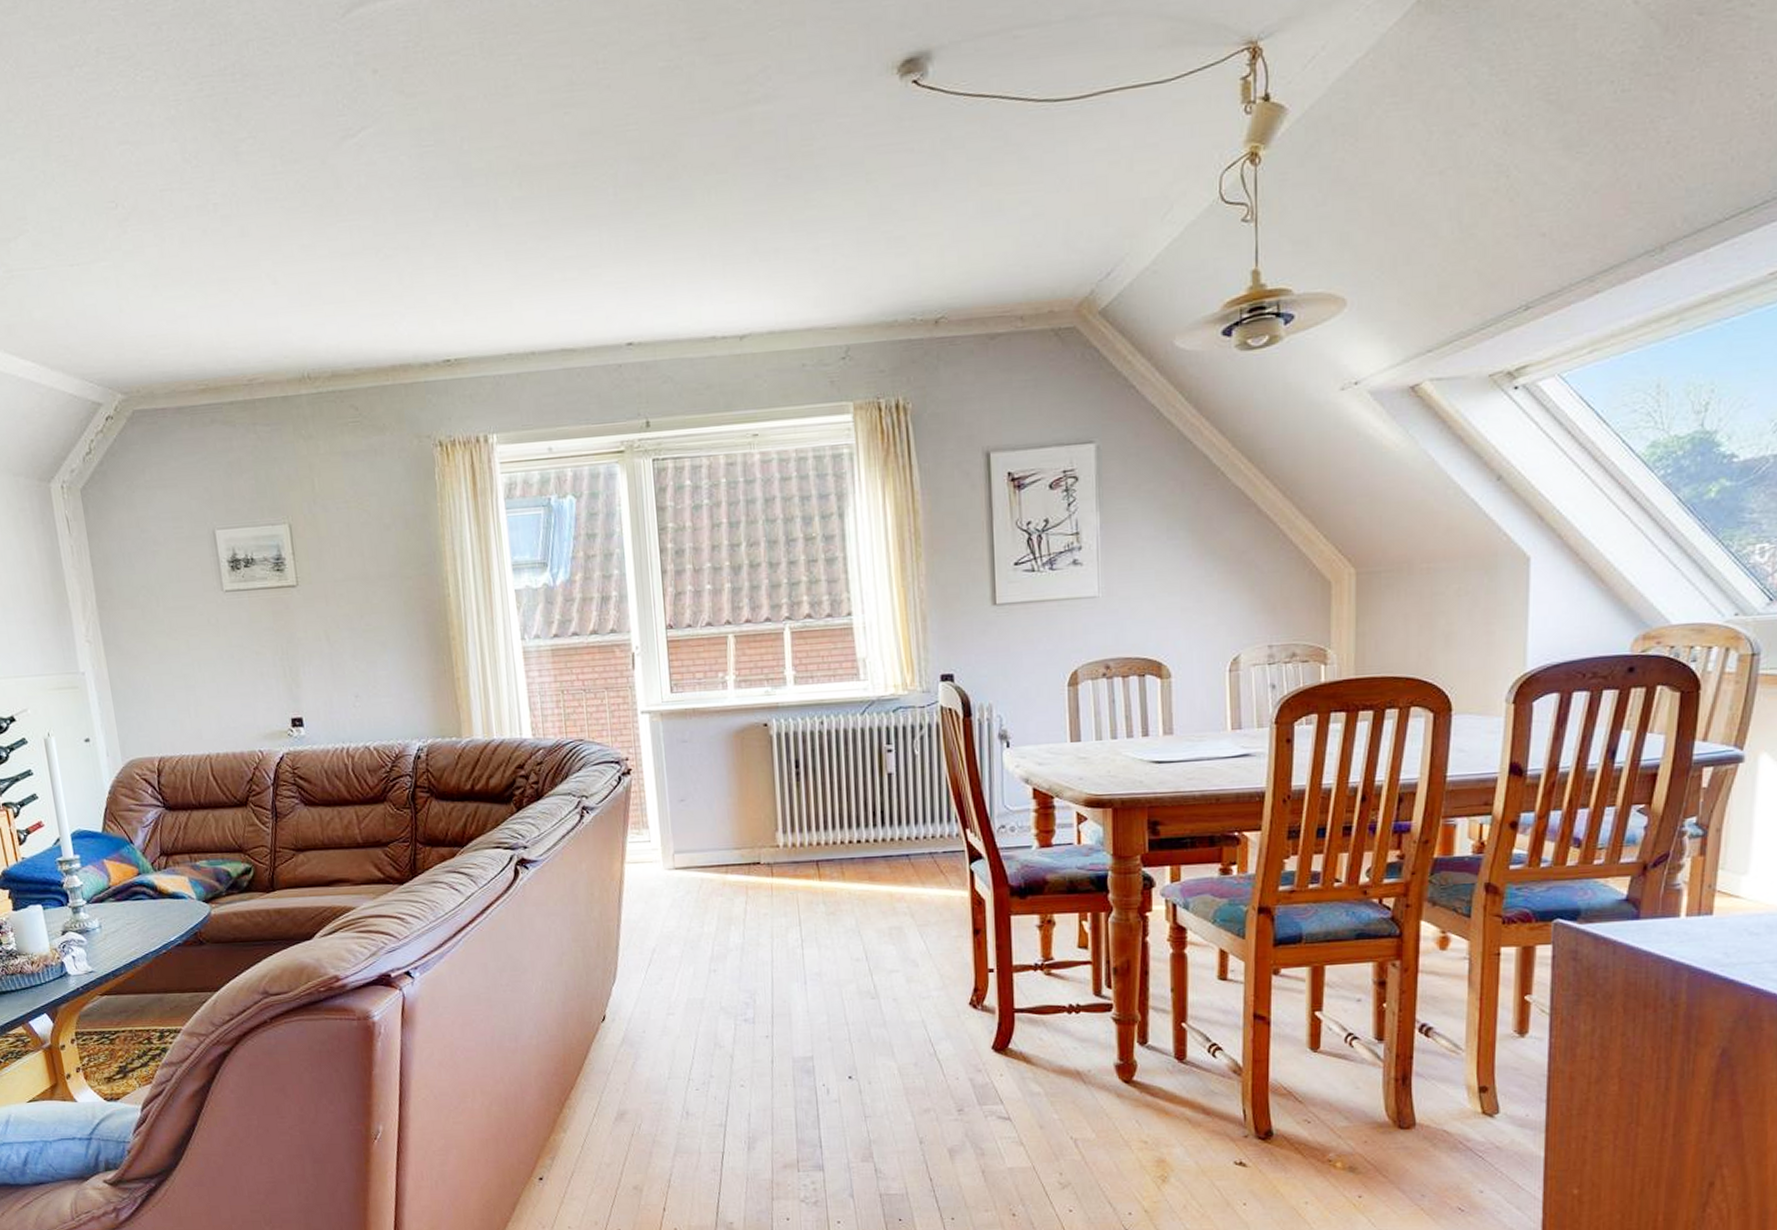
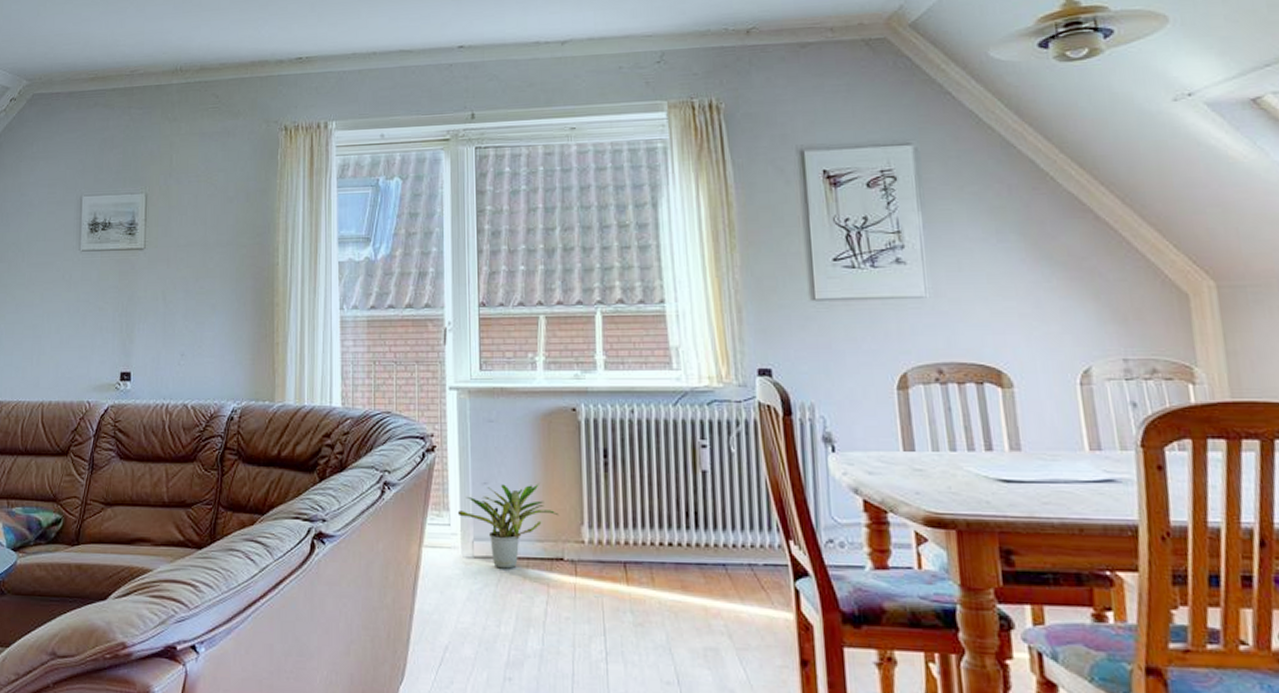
potted plant: none [657,797,755,877] -> present [457,483,560,569]

